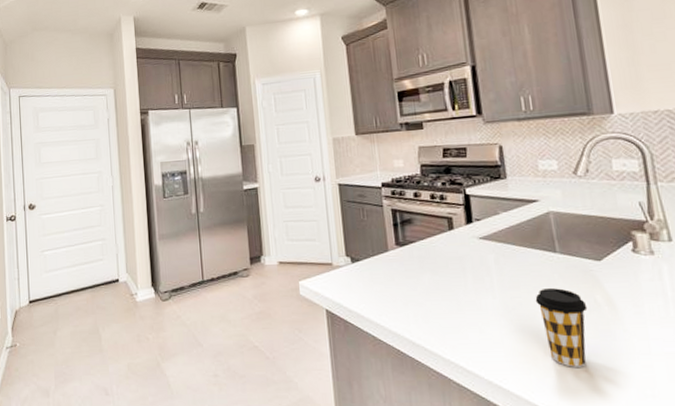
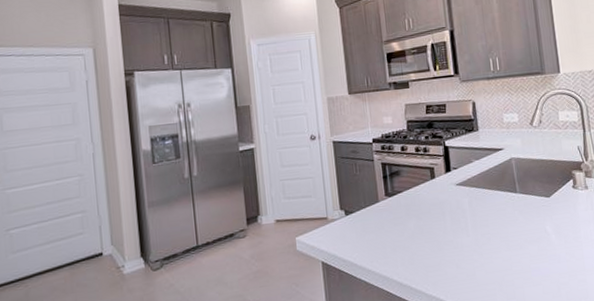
coffee cup: present [535,288,588,367] -> none [500,223,540,289]

